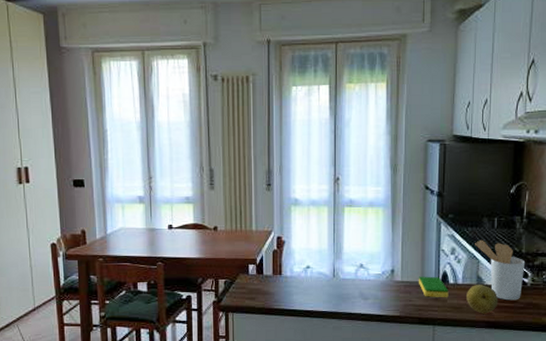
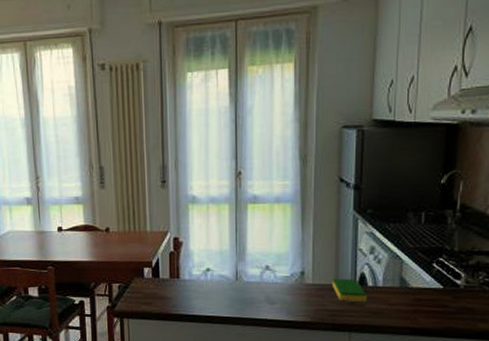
fruit: present [466,285,499,314] -> none [388,287,426,320]
utensil holder: present [475,239,526,301] -> none [398,237,458,305]

